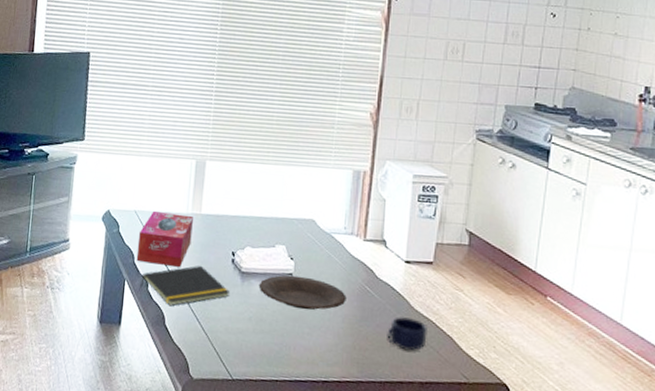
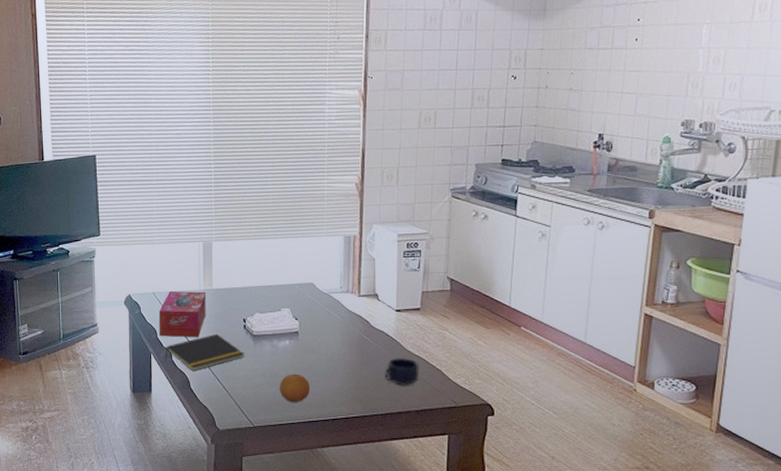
plate: present [258,275,347,310] -> none [269,333,347,361]
fruit: none [265,321,300,357] -> present [279,374,310,403]

